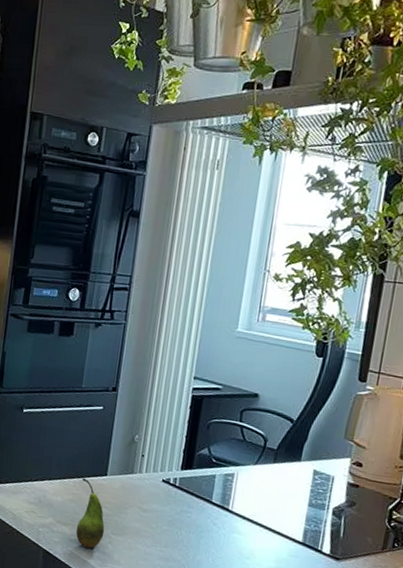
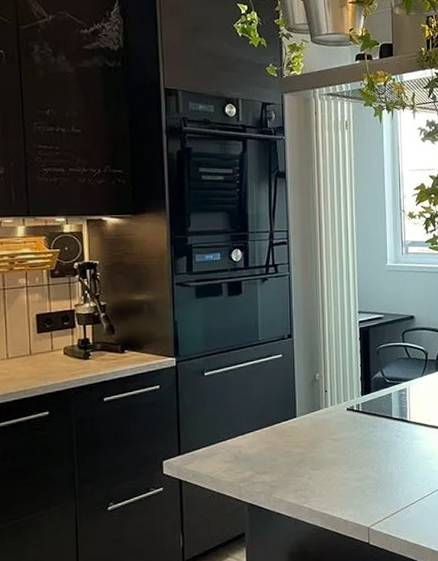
fruit: present [76,478,105,548] -> none [273,424,303,489]

